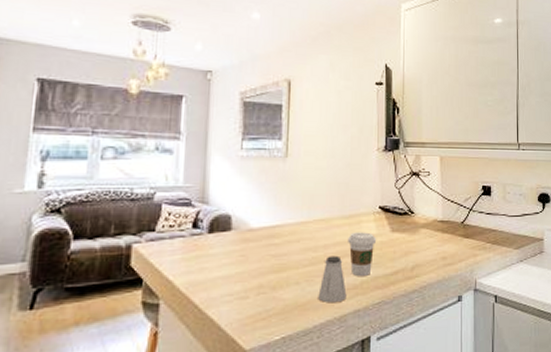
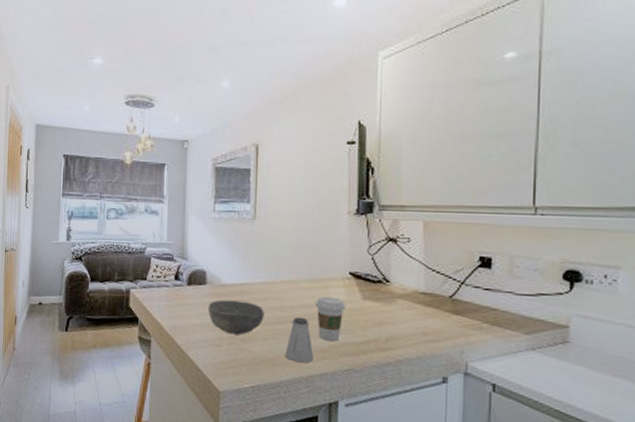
bowl: none [234,245,297,283] -> present [209,299,264,335]

